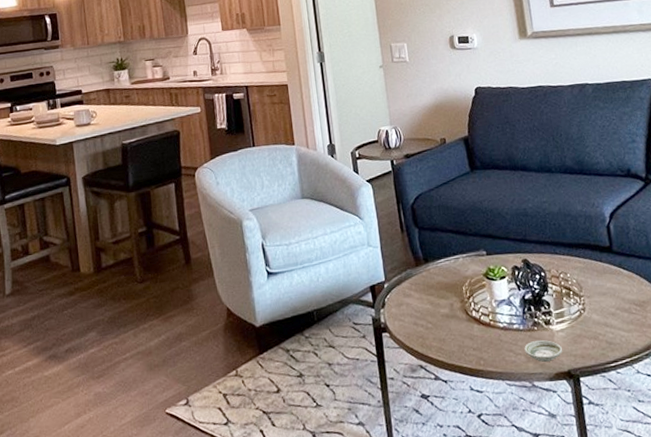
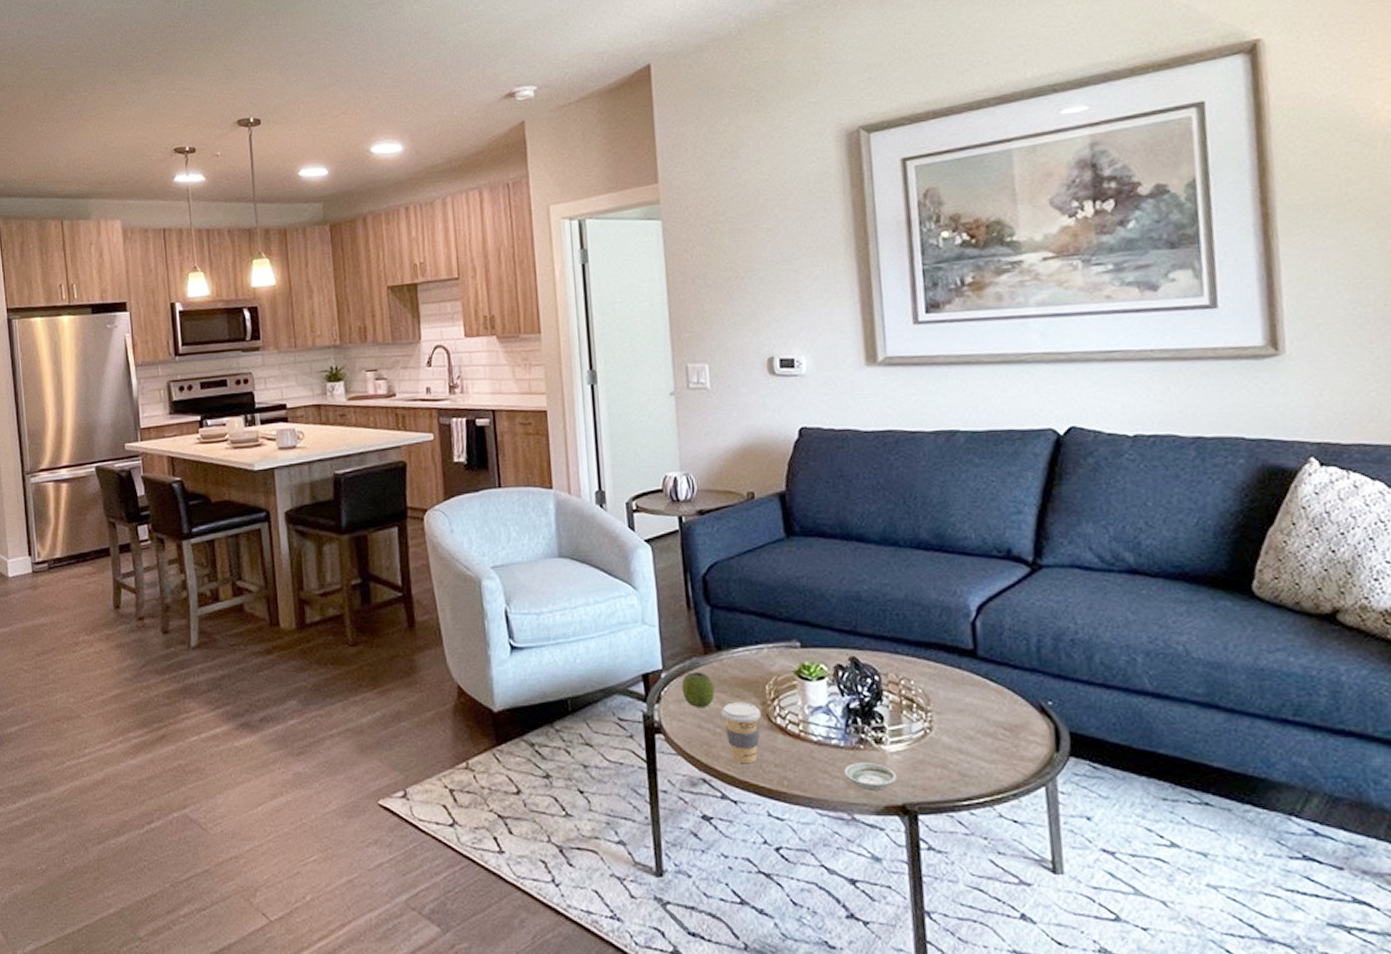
apple: none [400,280,426,309] -> present [681,672,715,707]
coffee cup: none [431,301,461,351] -> present [721,702,762,764]

